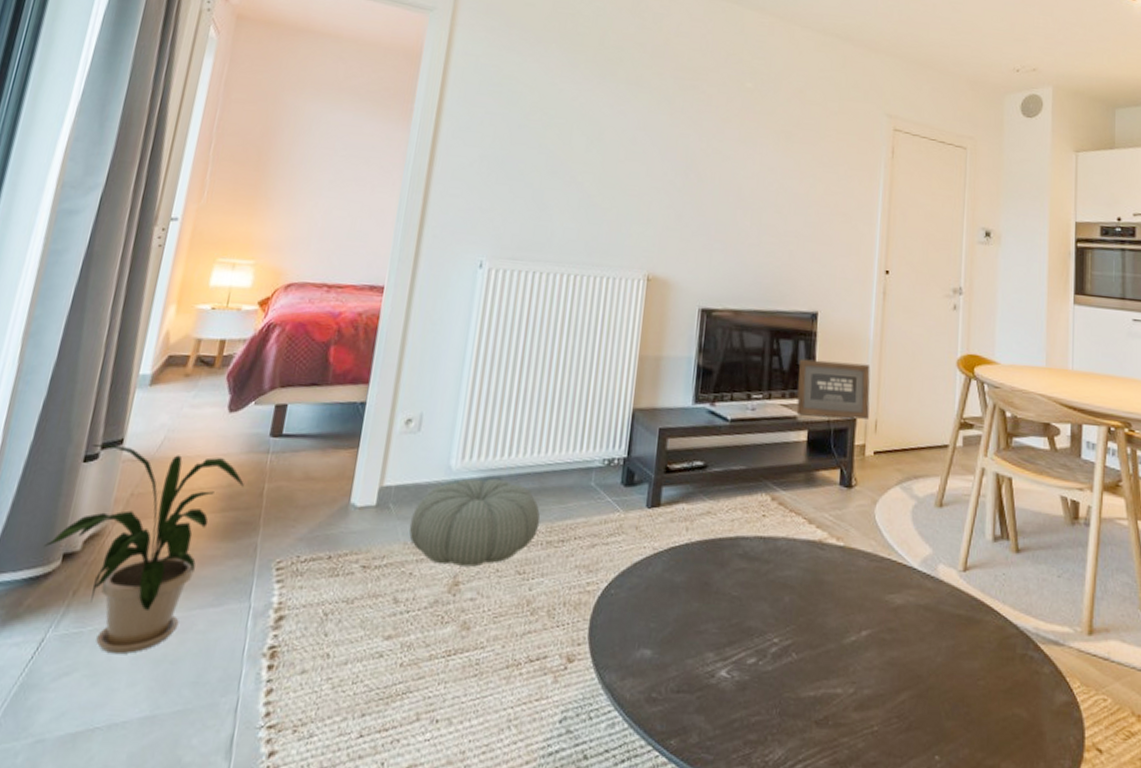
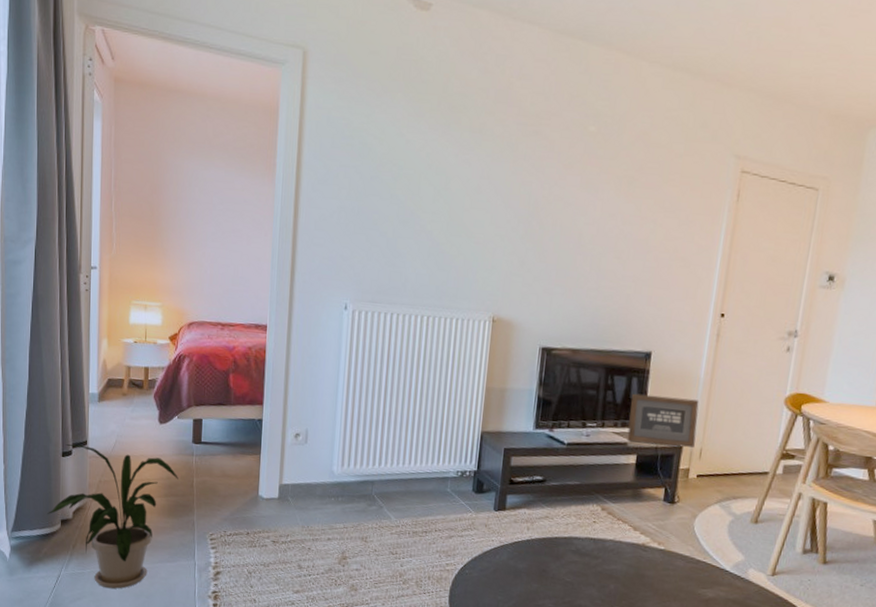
pouf: present [409,478,541,567] -> none [305,481,407,547]

